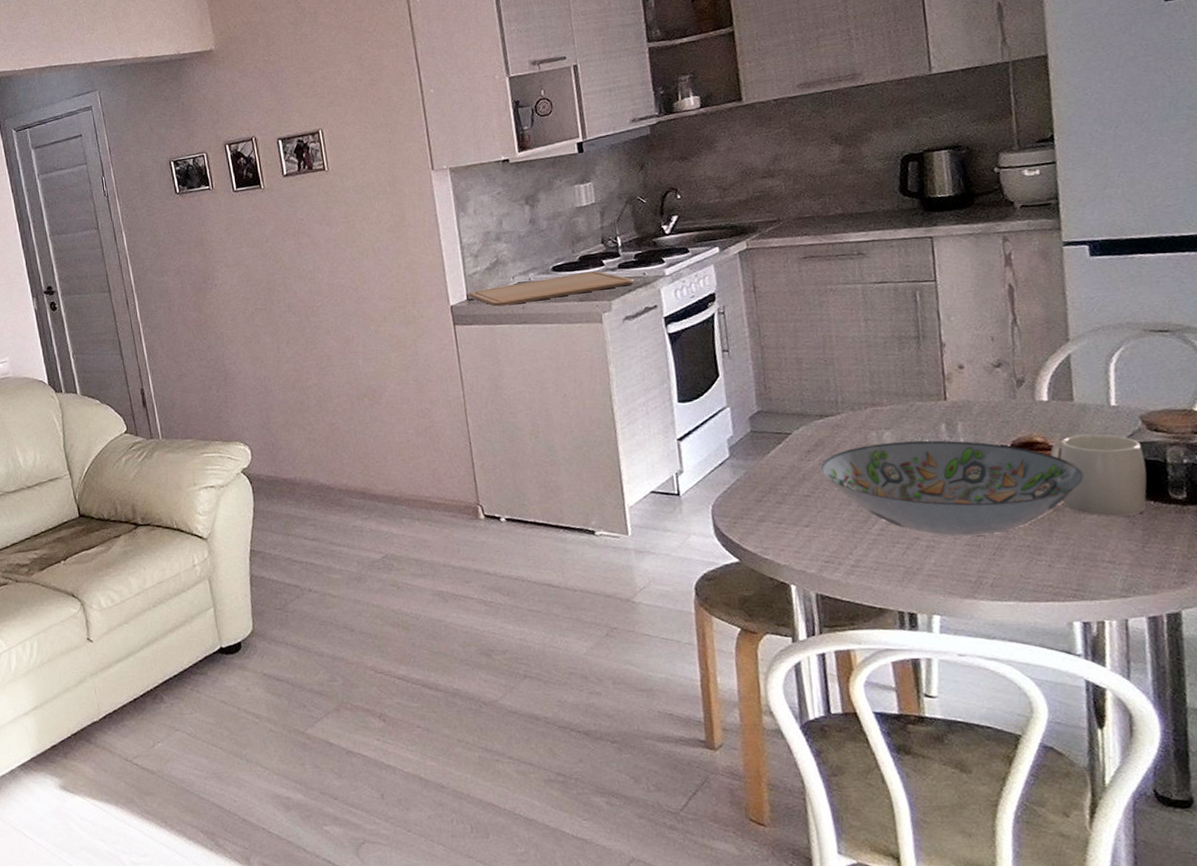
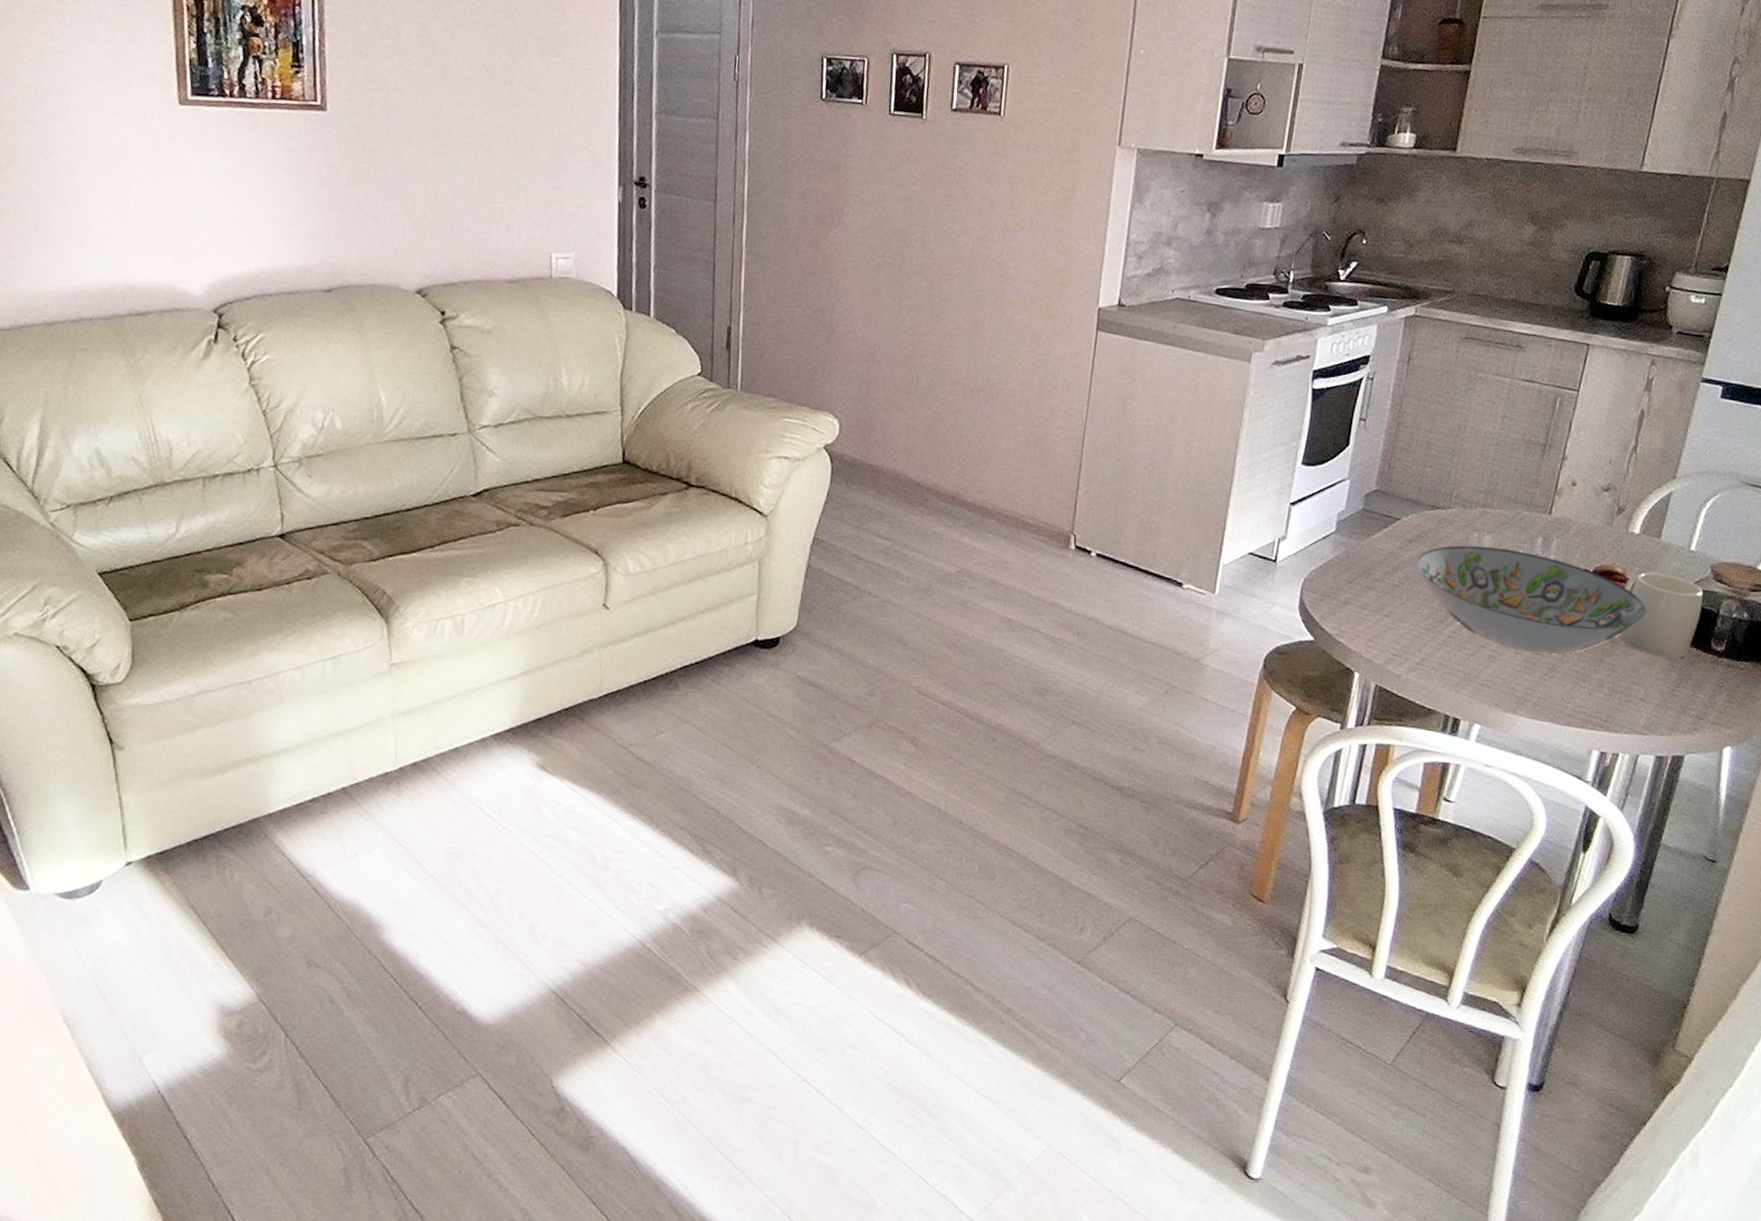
chopping board: present [468,271,634,307] -> none [1120,296,1294,328]

